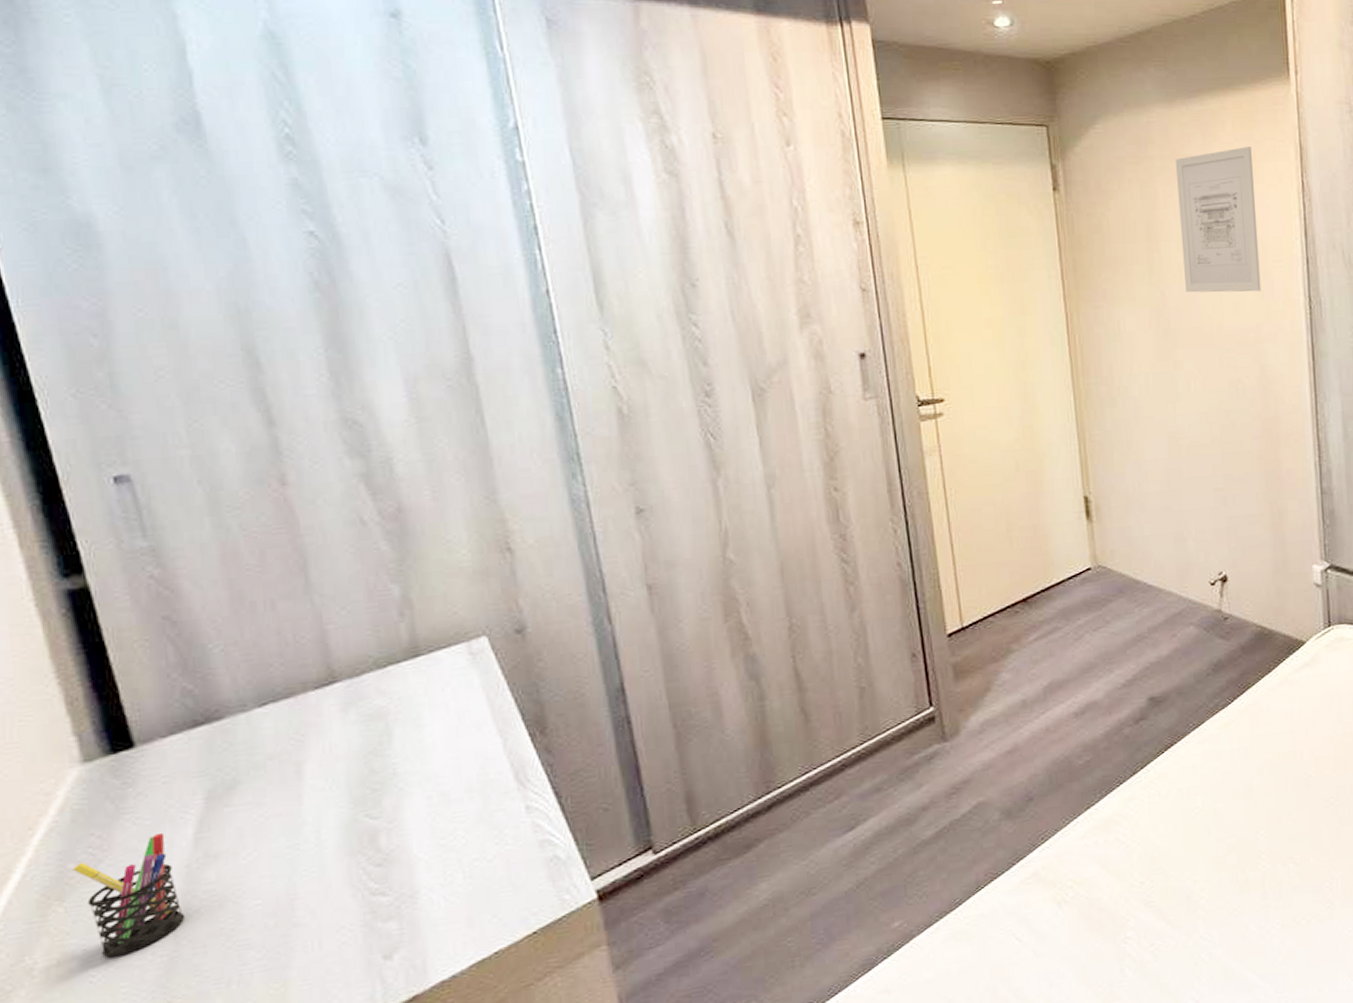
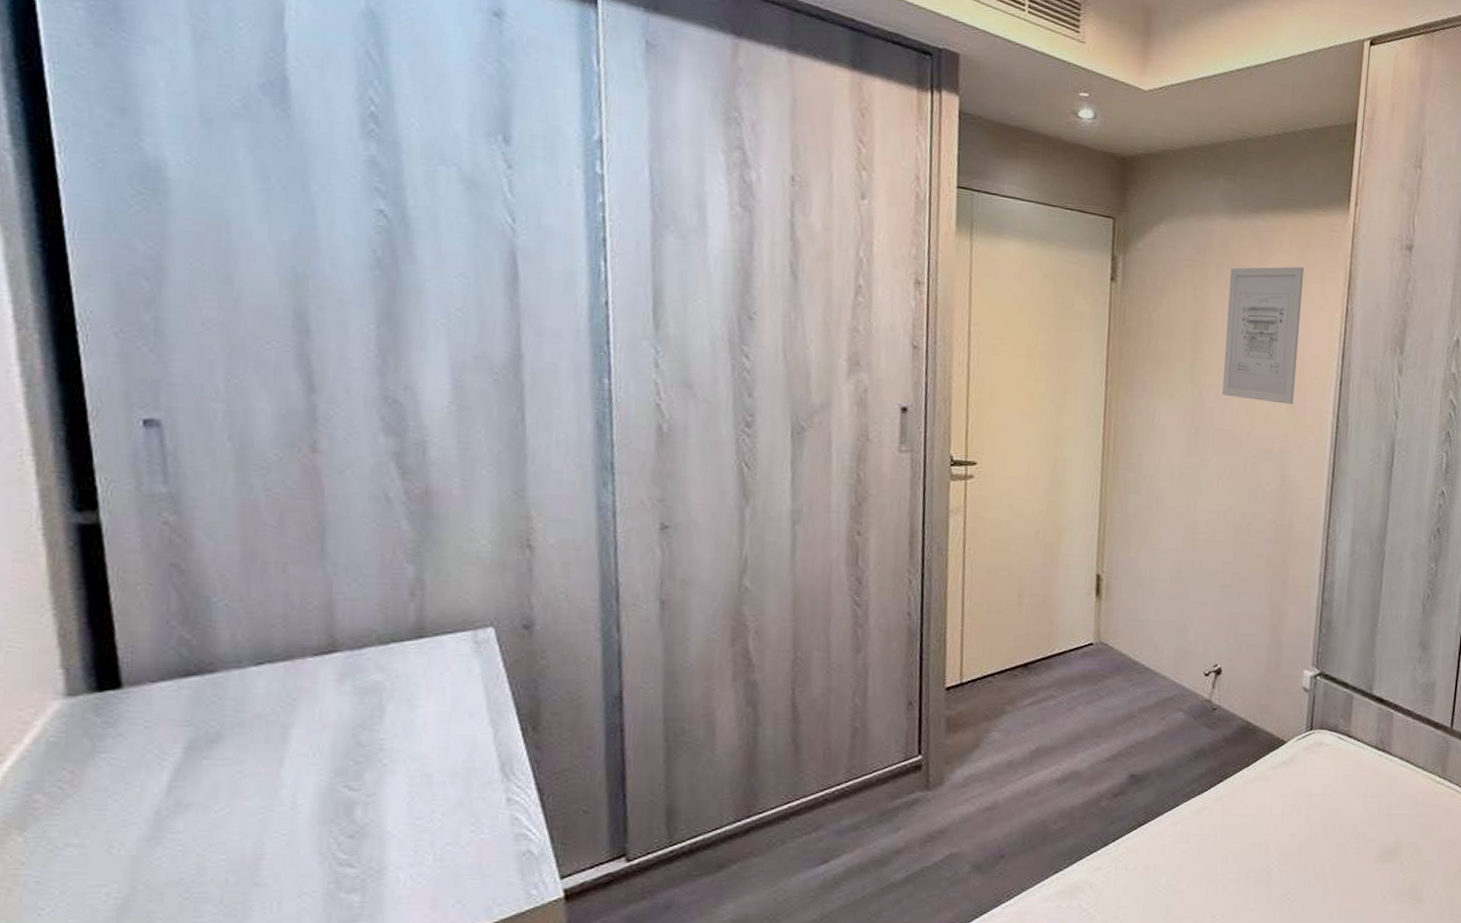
pen holder: present [73,832,186,958] -> none [39,775,147,893]

